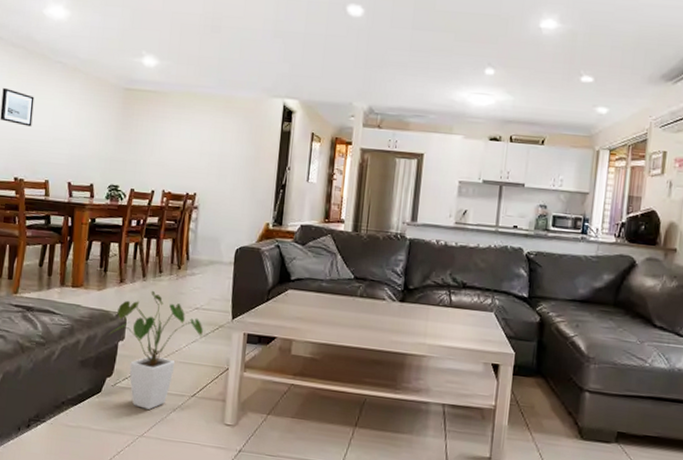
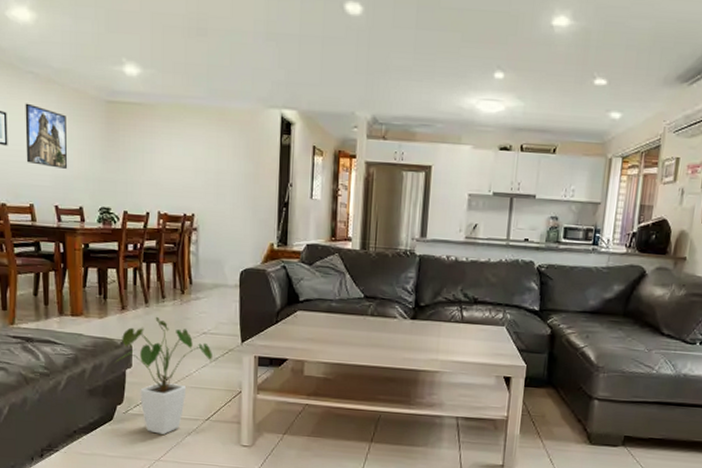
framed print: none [46,89,87,149] -> present [25,103,68,169]

